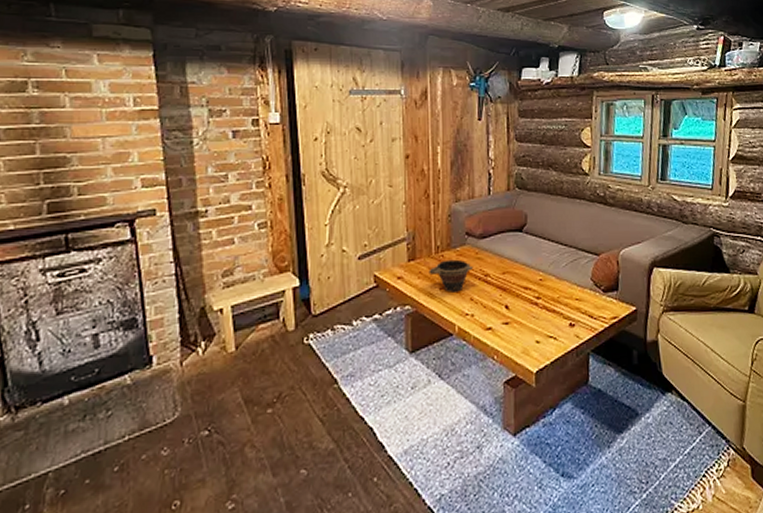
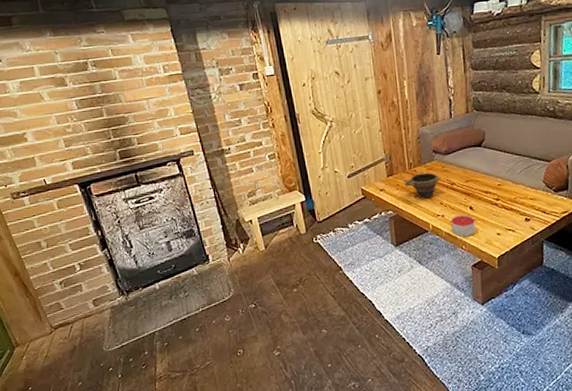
candle: none [481,315,511,344] -> present [451,215,476,237]

